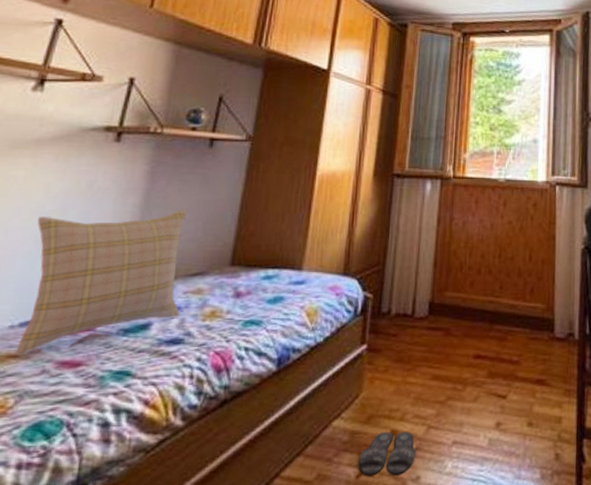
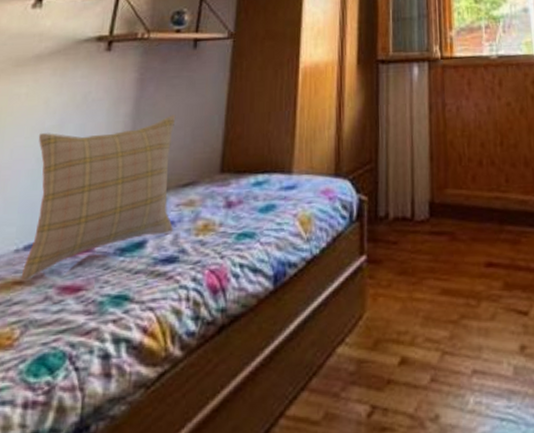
slippers: present [359,431,417,476] -> none [369,358,433,415]

